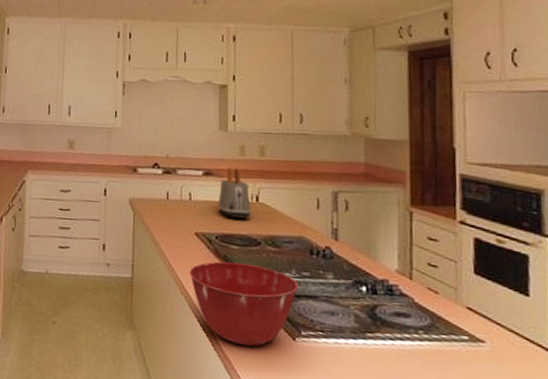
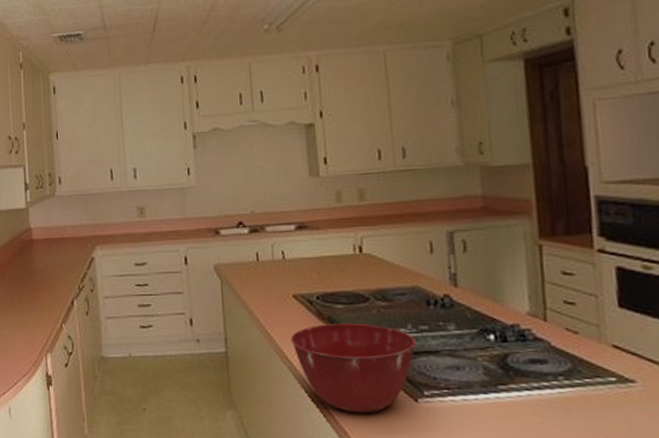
toaster: present [217,167,251,220] -> none [315,216,355,275]

